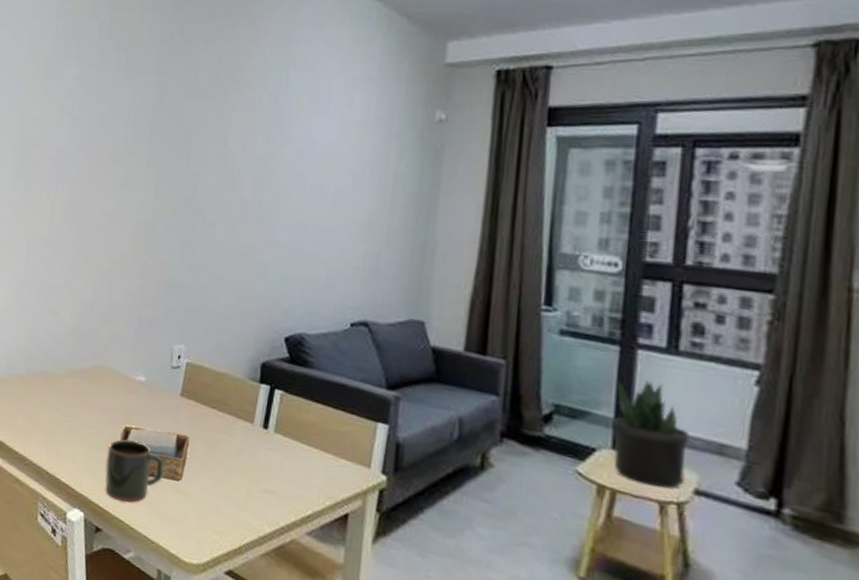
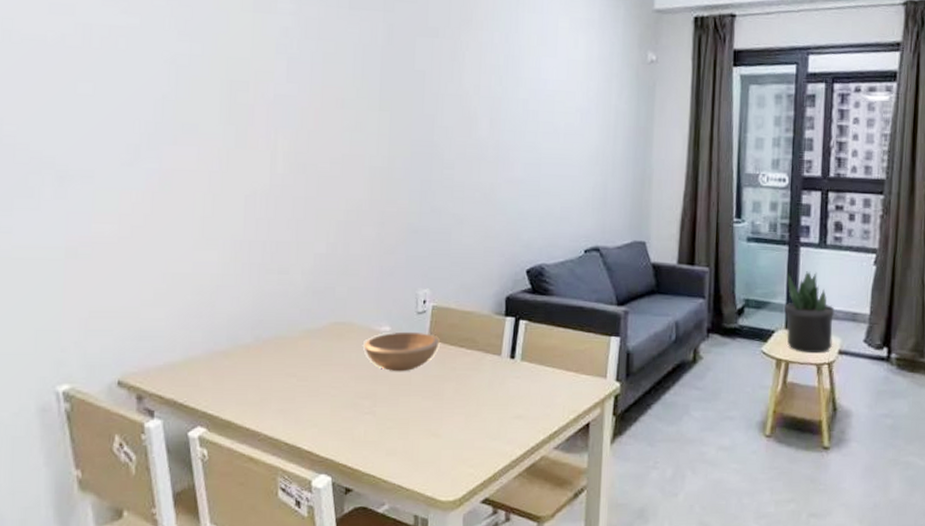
mug: present [104,439,164,502] -> none [351,393,414,456]
bowl: none [120,383,192,424] -> present [363,331,440,372]
napkin holder: present [120,425,190,481] -> none [367,377,440,425]

